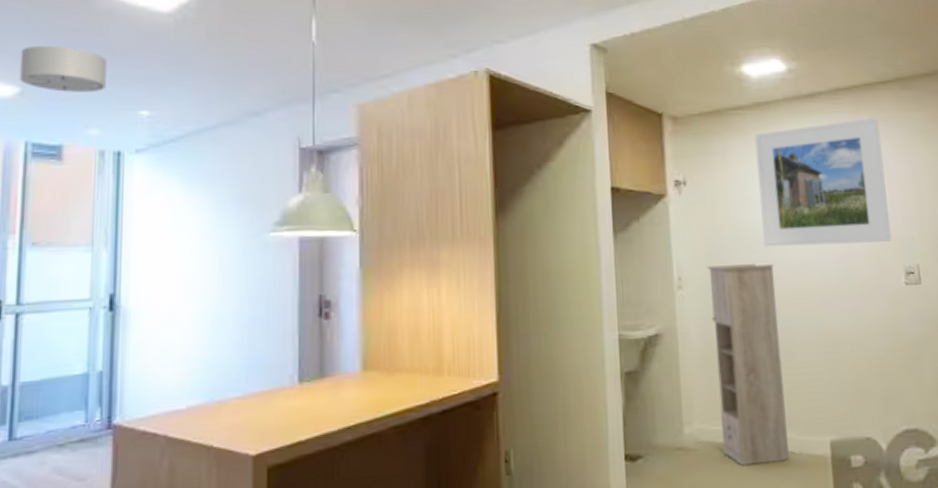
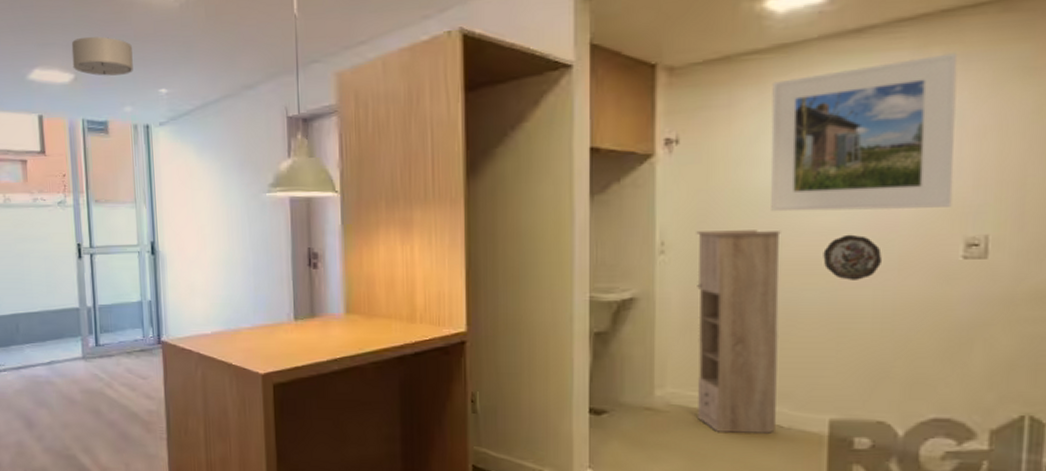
decorative plate: none [807,266,851,308] -> present [823,234,882,280]

